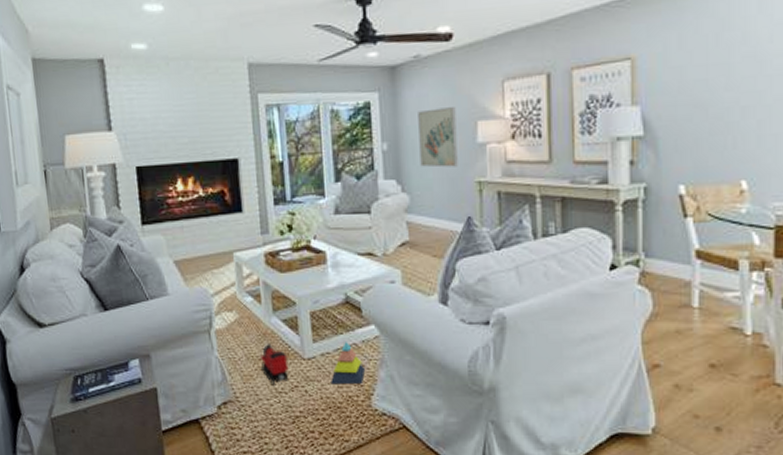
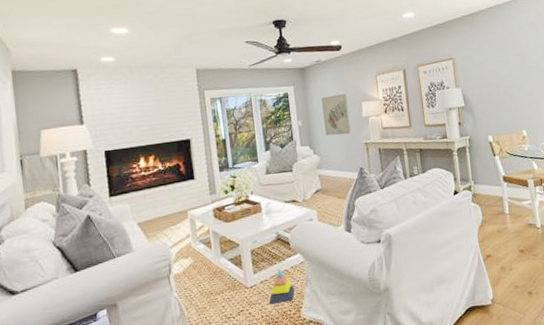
toy train: present [260,344,289,386] -> none [212,280,236,313]

